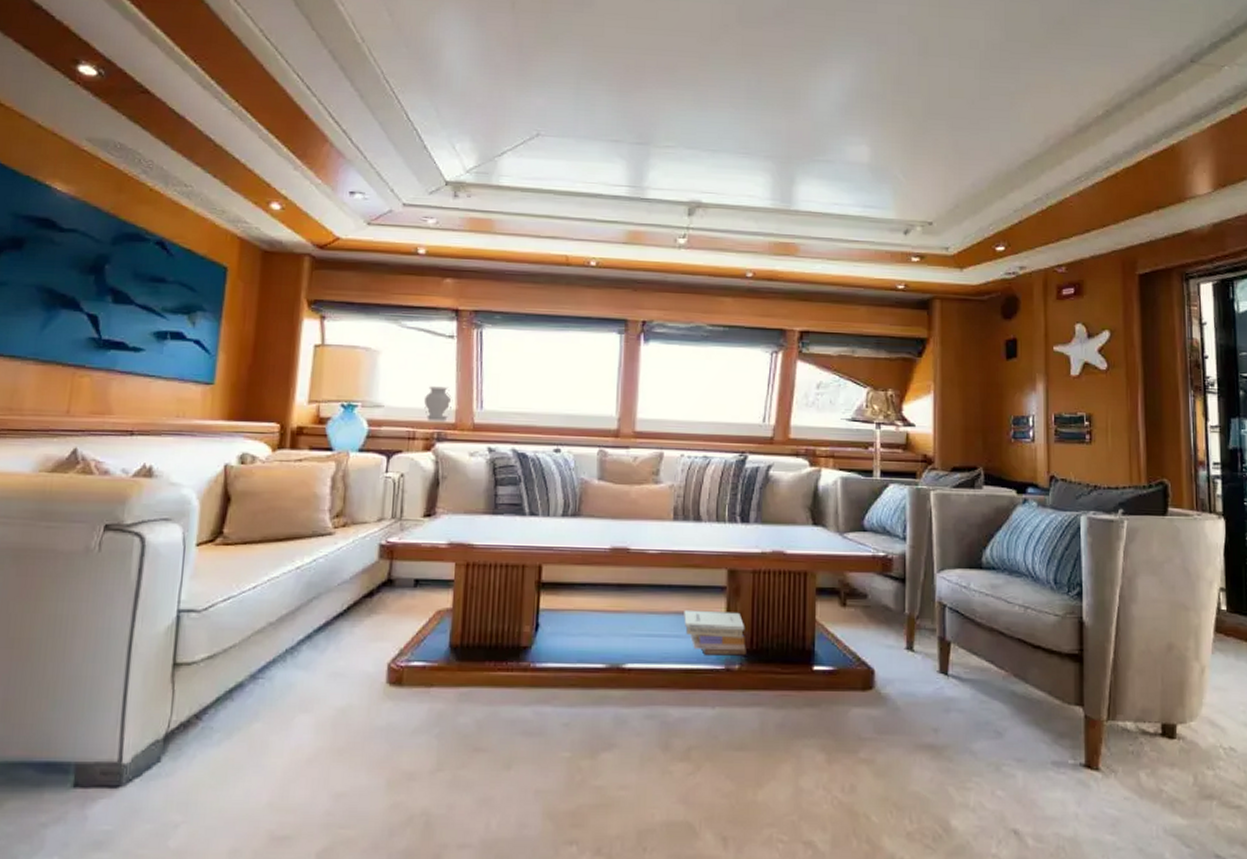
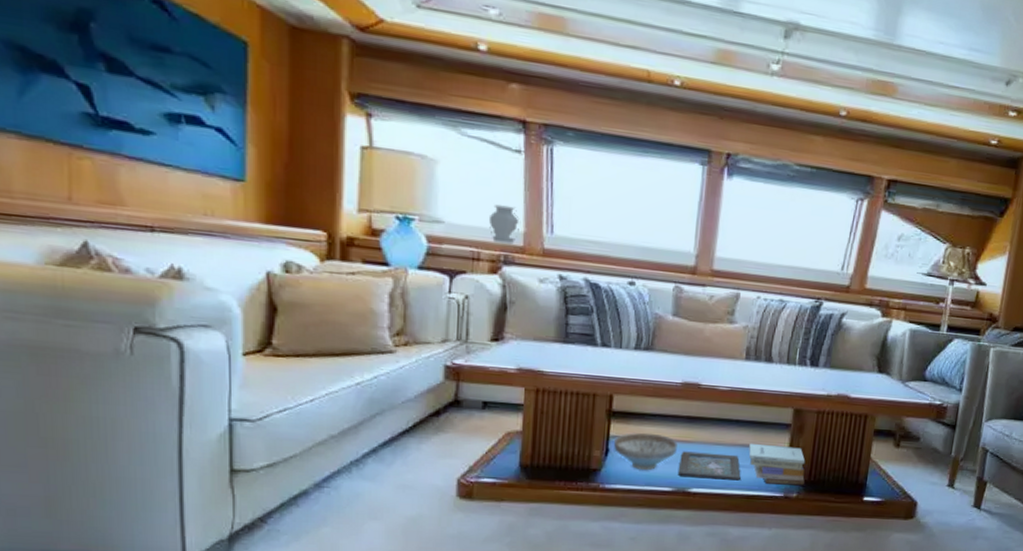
decorative bowl: none [544,604,609,645] -> present [614,432,677,470]
decorative tray: none [610,622,677,653] -> present [677,451,741,481]

